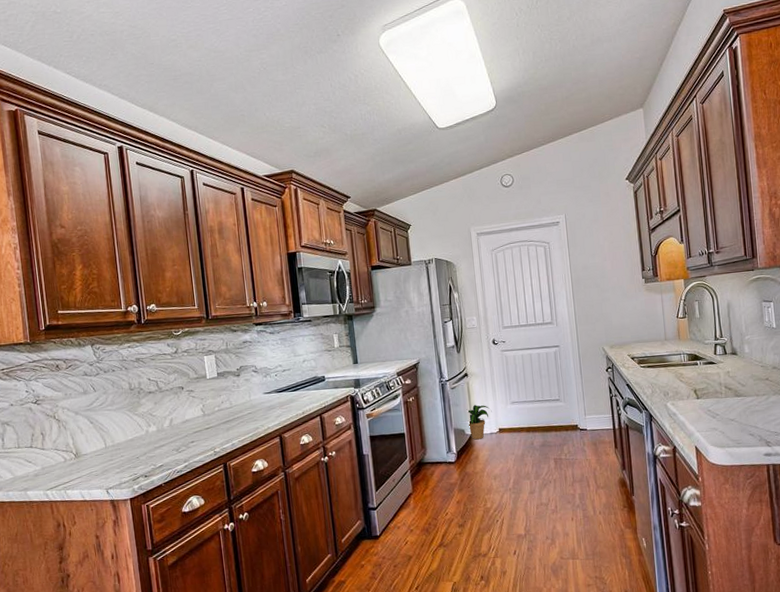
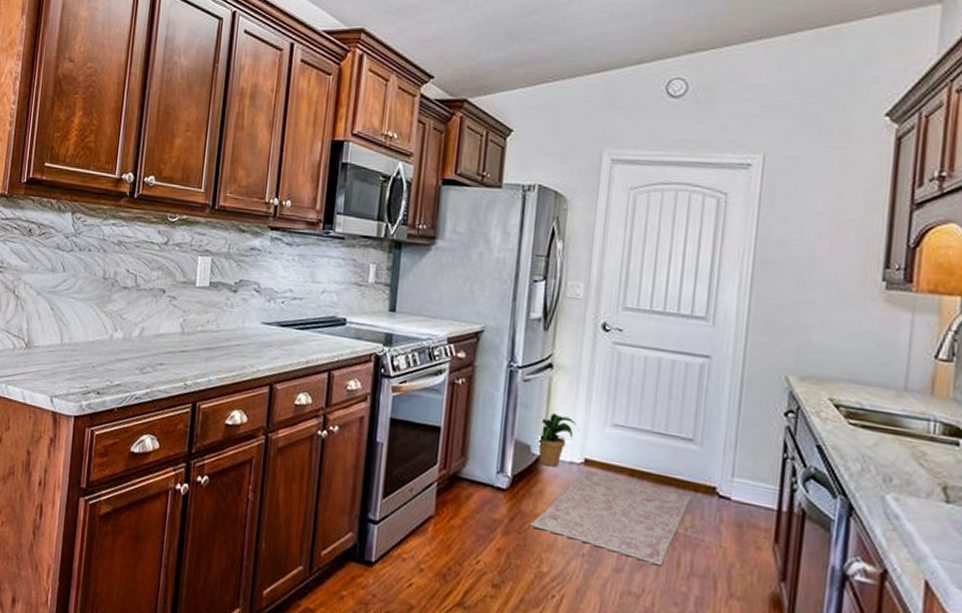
rug: none [474,434,565,483] -> present [530,469,691,566]

